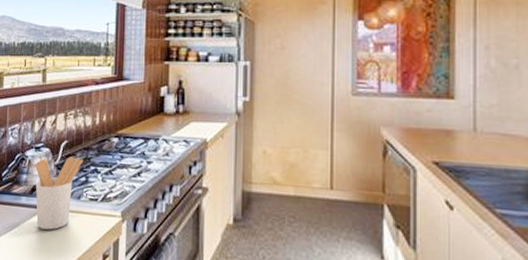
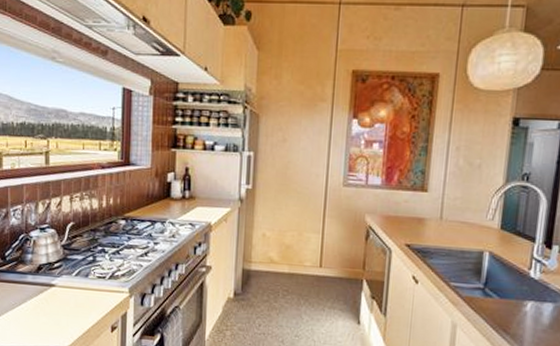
utensil holder: present [35,157,83,230] -> none [40,237,90,306]

